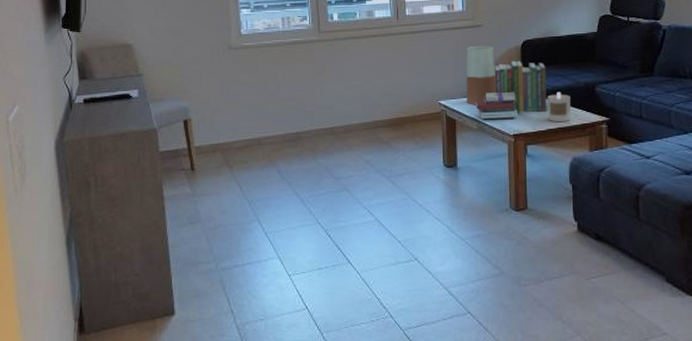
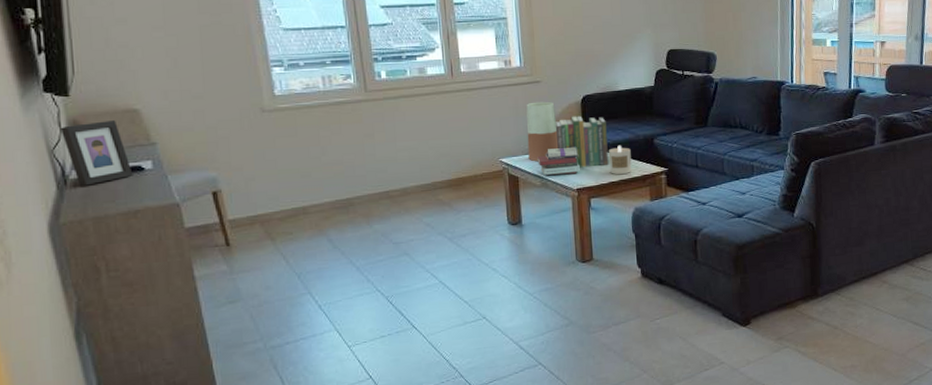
picture frame: none [71,53,123,110] -> present [60,120,133,186]

